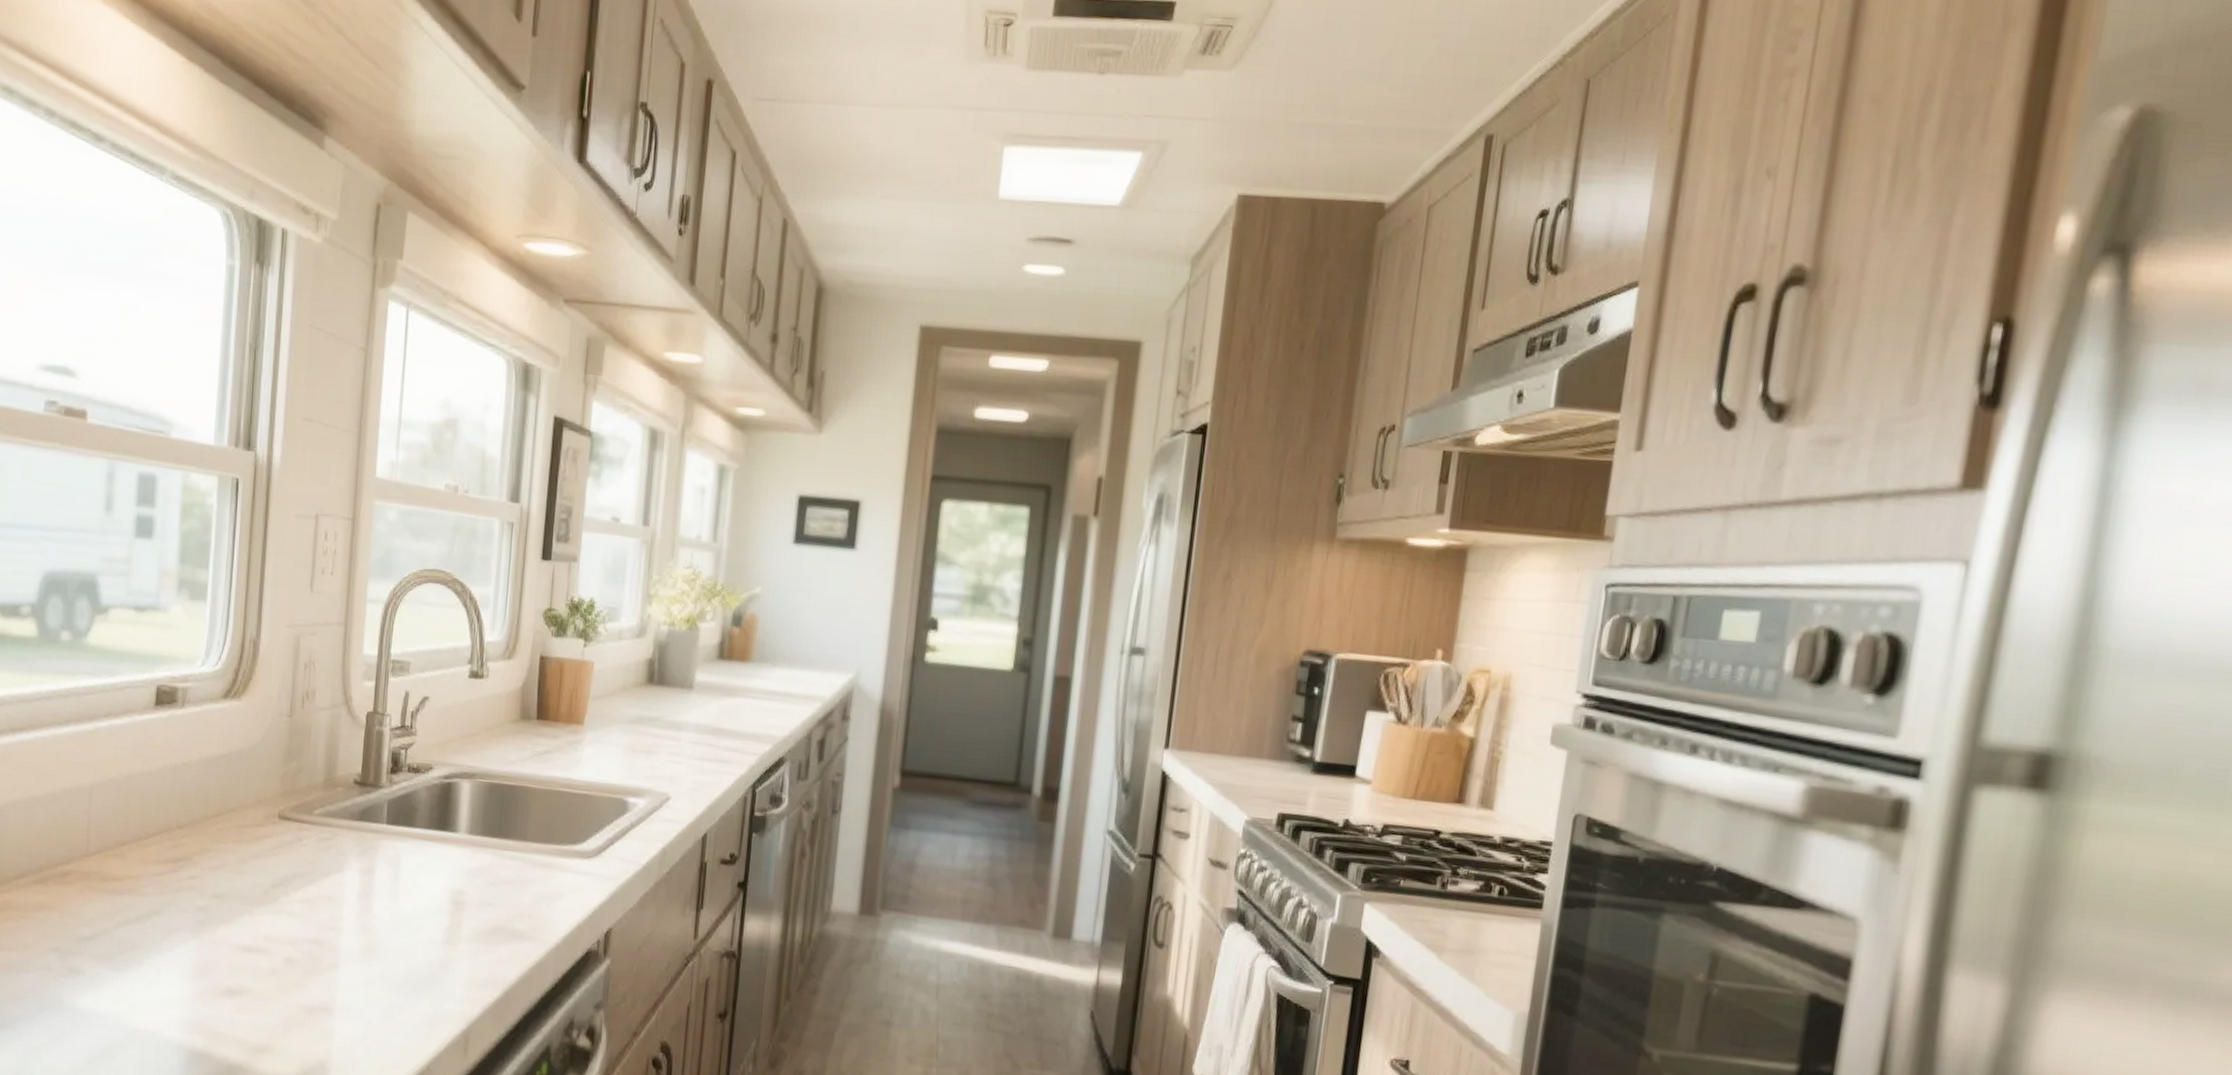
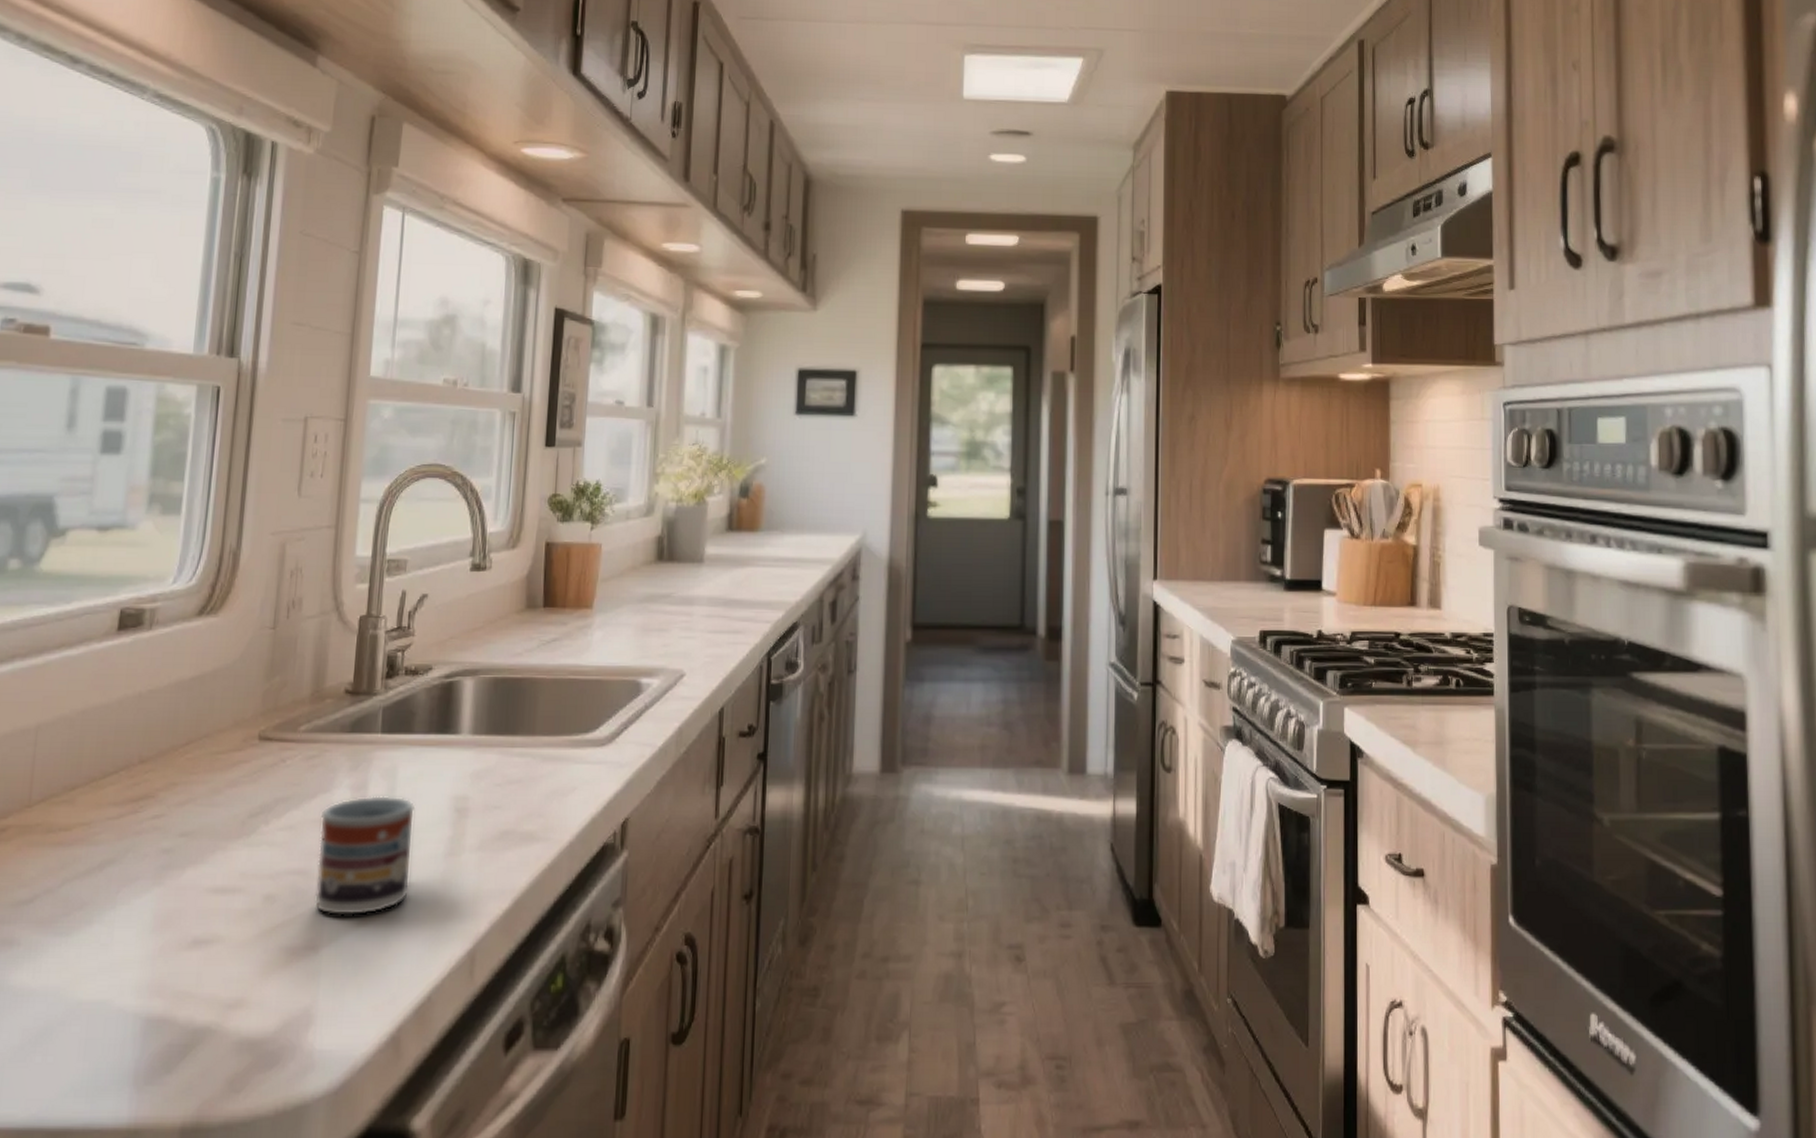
cup: none [329,880,417,987] -> present [315,796,416,916]

